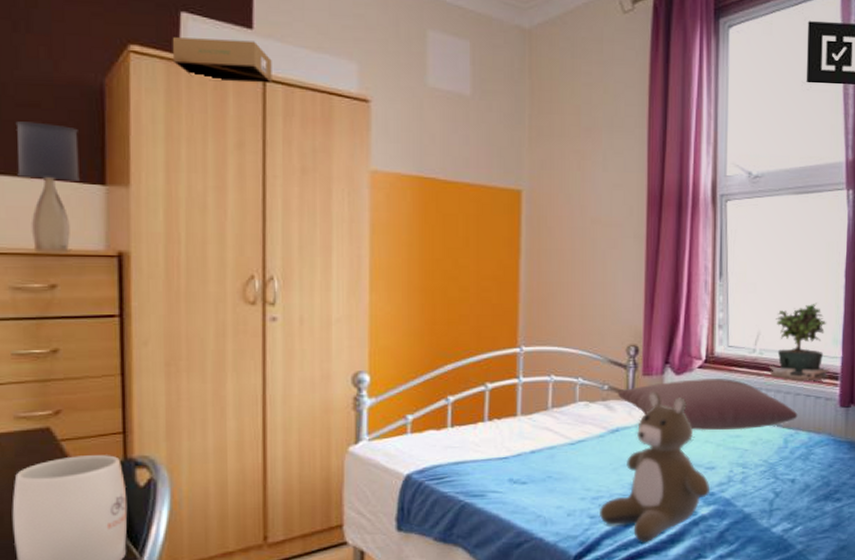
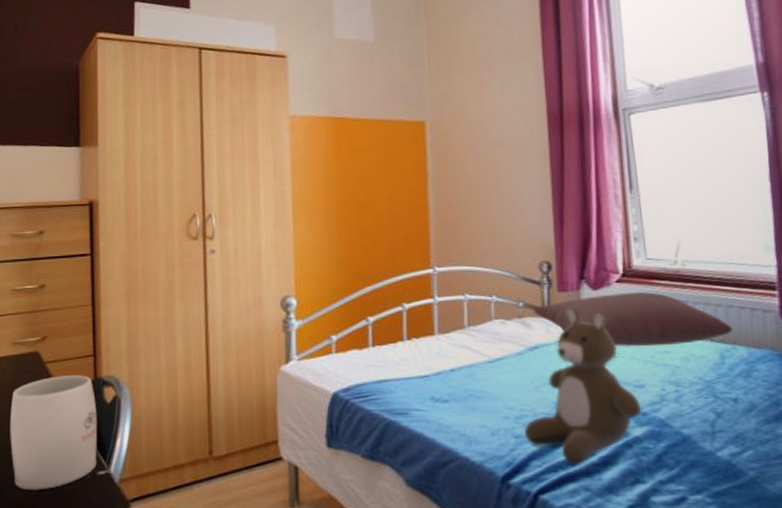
table lamp: present [15,121,80,253] -> none [15,101,61,206]
box: present [172,37,272,84] -> none [128,18,206,55]
potted plant: present [769,303,831,383] -> none [694,209,766,295]

